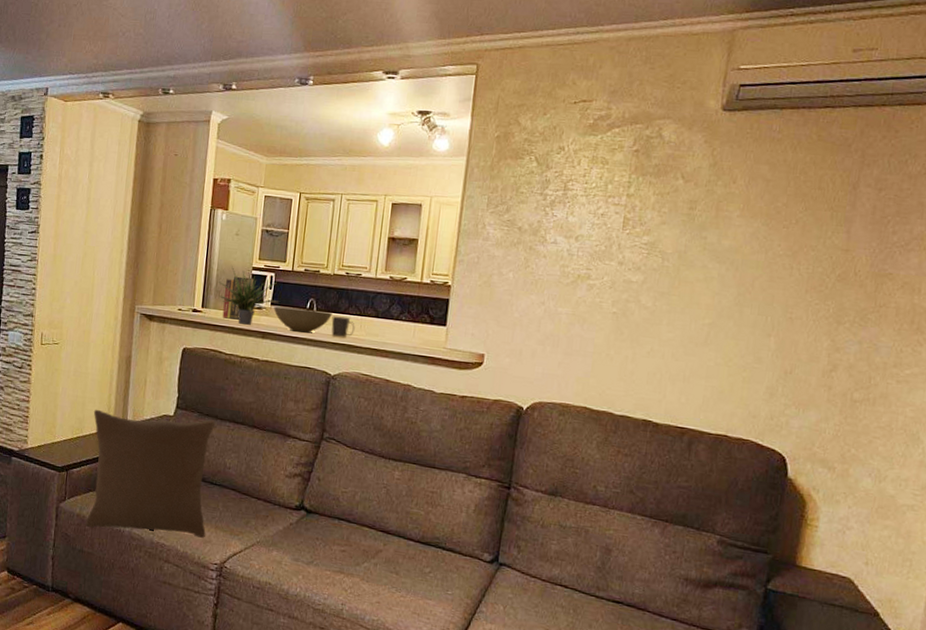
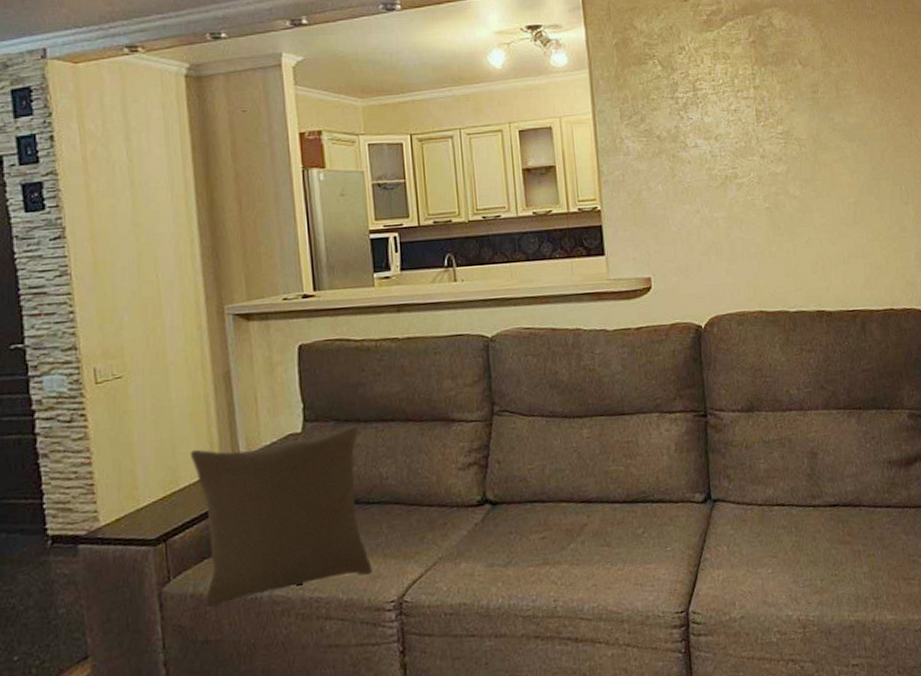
potted plant: present [218,266,278,326] -> none [330,233,409,302]
books: present [222,276,254,320] -> none [339,243,374,298]
bowl: present [274,306,332,334] -> none [405,265,476,298]
mug: present [331,315,355,339] -> none [476,267,506,294]

